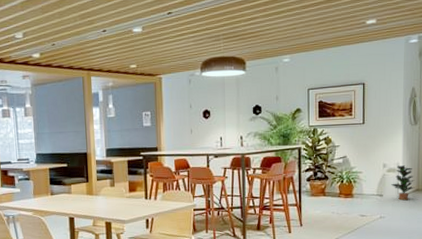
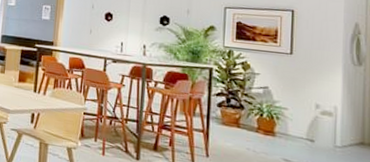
potted plant: present [391,165,415,201] -> none [326,109,359,154]

